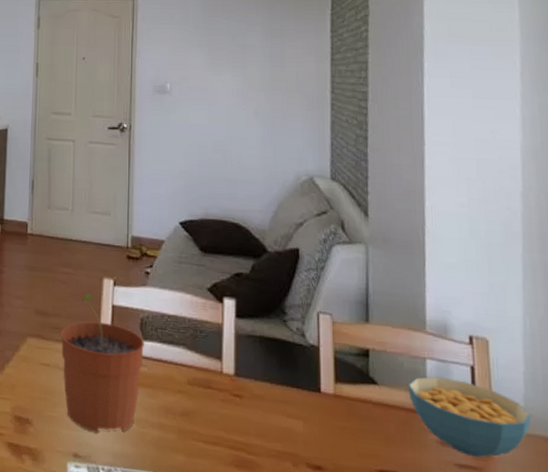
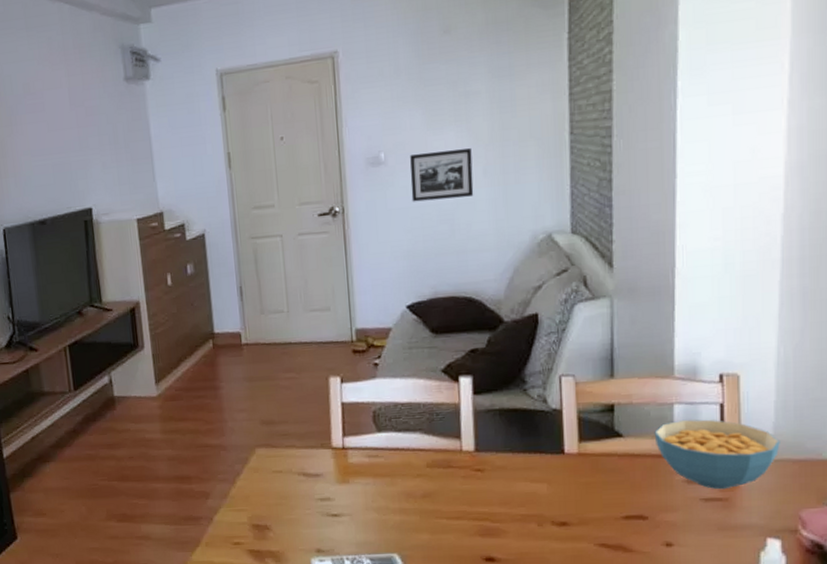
plant pot: present [60,293,145,432] -> none [289,394,380,527]
picture frame: none [191,89,246,133] -> present [410,148,474,202]

